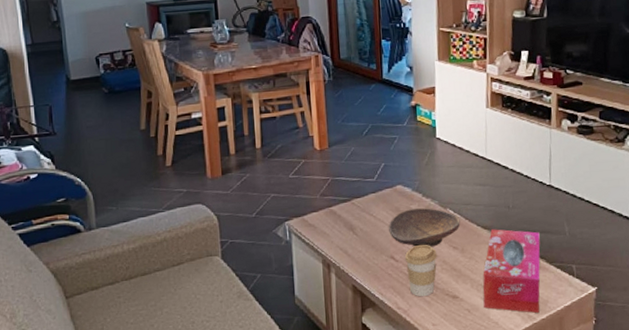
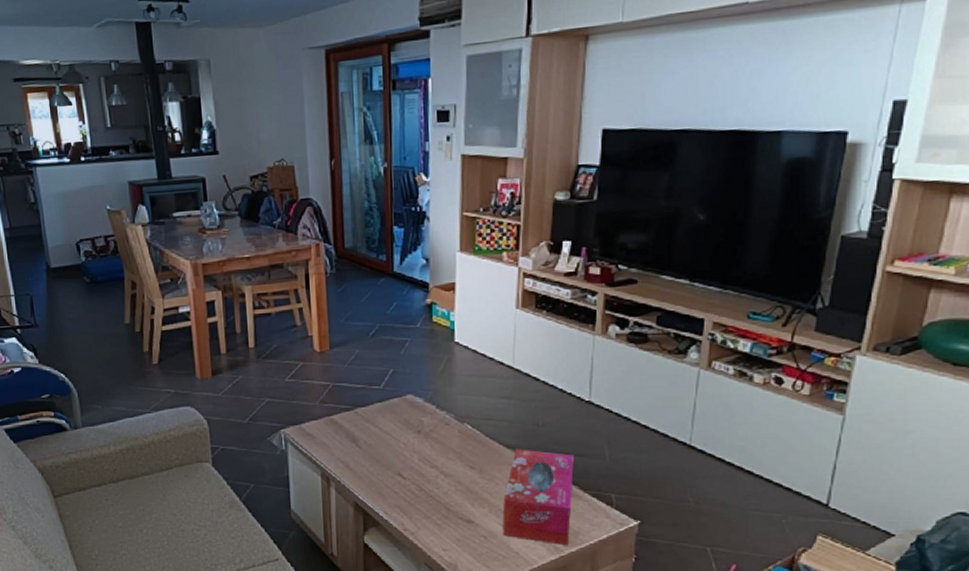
decorative bowl: present [389,207,460,247] -> none [396,420,479,465]
coffee cup: present [404,244,437,297] -> none [413,461,451,519]

